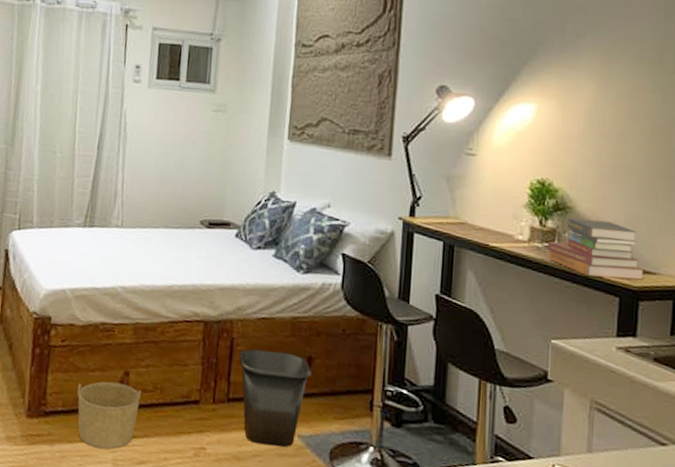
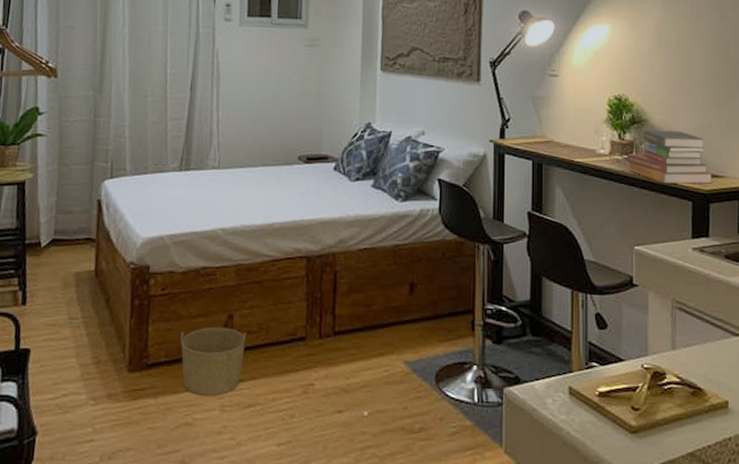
waste bin: present [239,348,312,448] -> none [343,280,414,375]

